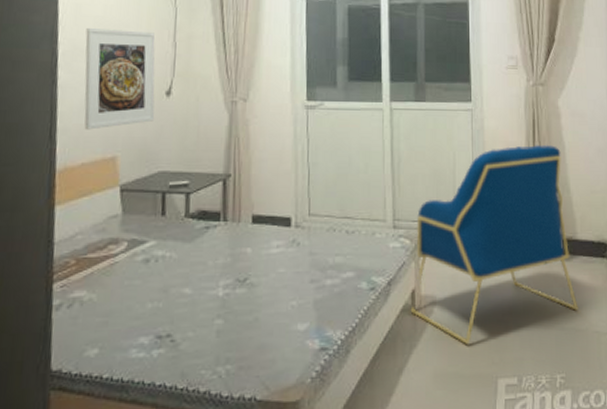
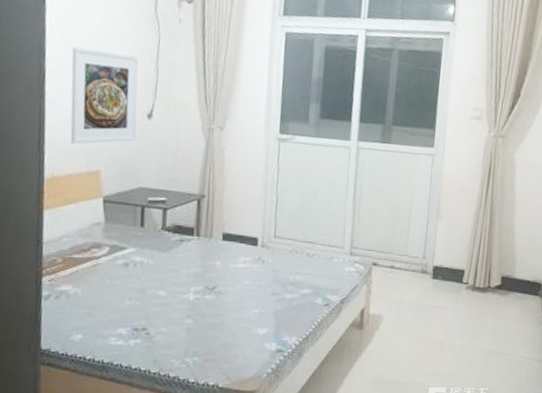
armchair: present [410,144,579,344] -> none [358,191,511,357]

